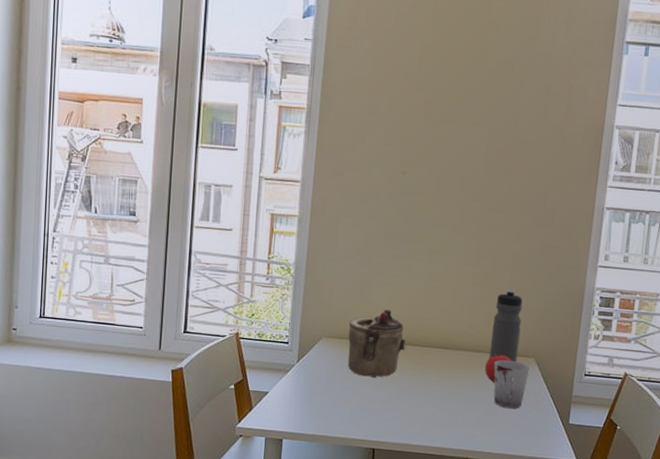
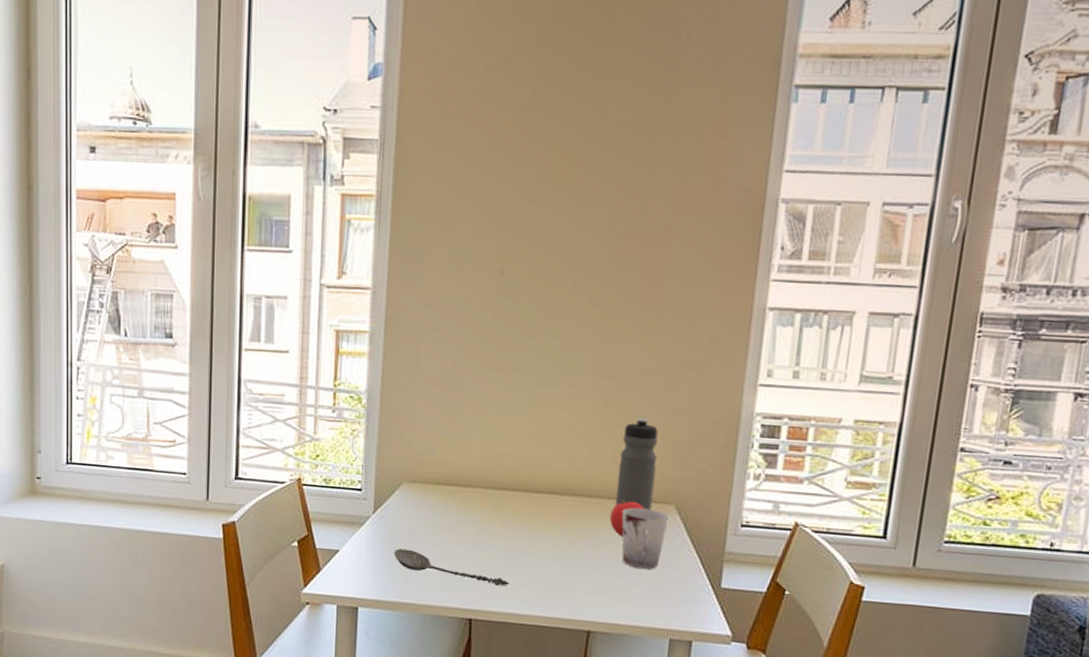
spoon: none [313,391,406,422] -> present [393,548,510,586]
teapot: present [347,309,407,378] -> none [435,445,509,531]

